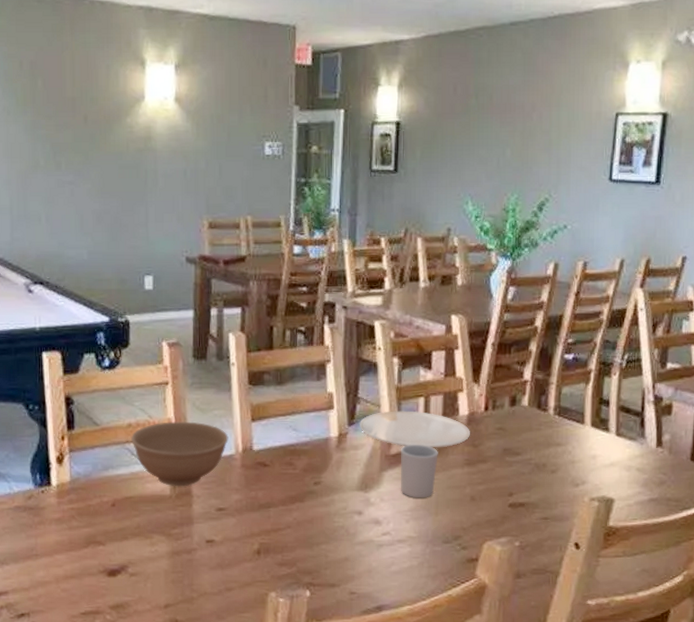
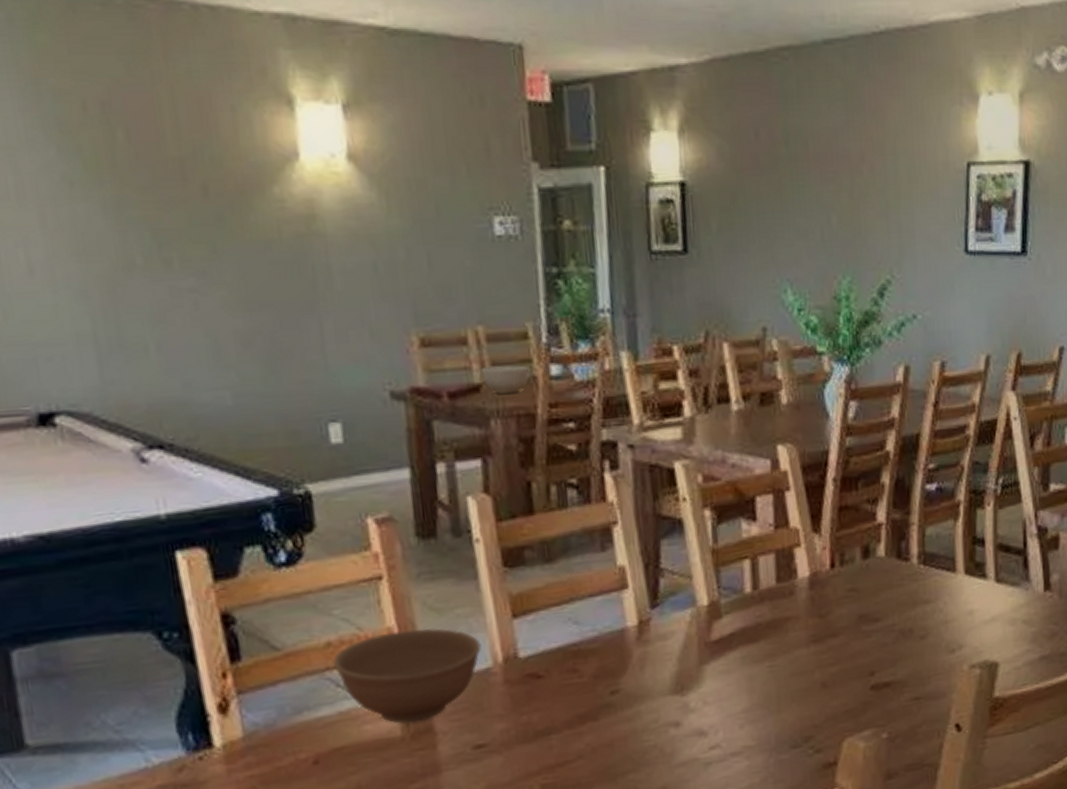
bowl: none [246,245,280,265] -> present [480,365,530,395]
plate: present [360,411,470,448] -> none [666,578,814,628]
mug: present [401,444,438,498] -> none [725,622,775,695]

